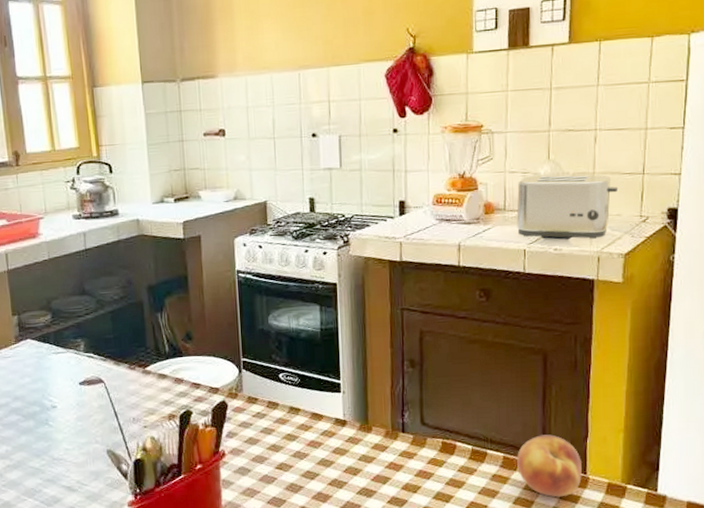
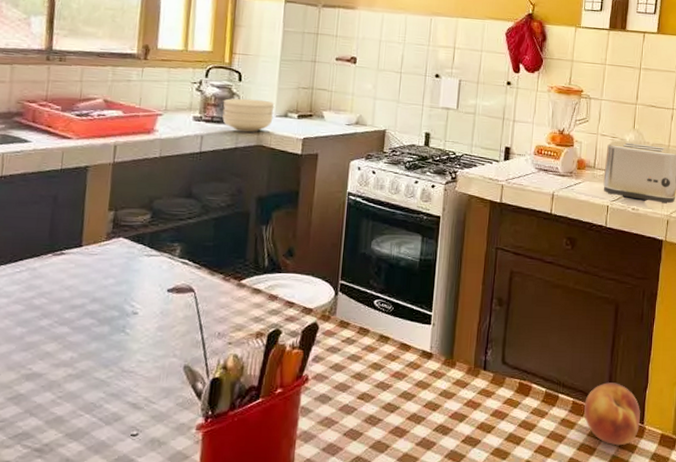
bowl: none [98,188,150,224] -> present [221,98,275,133]

